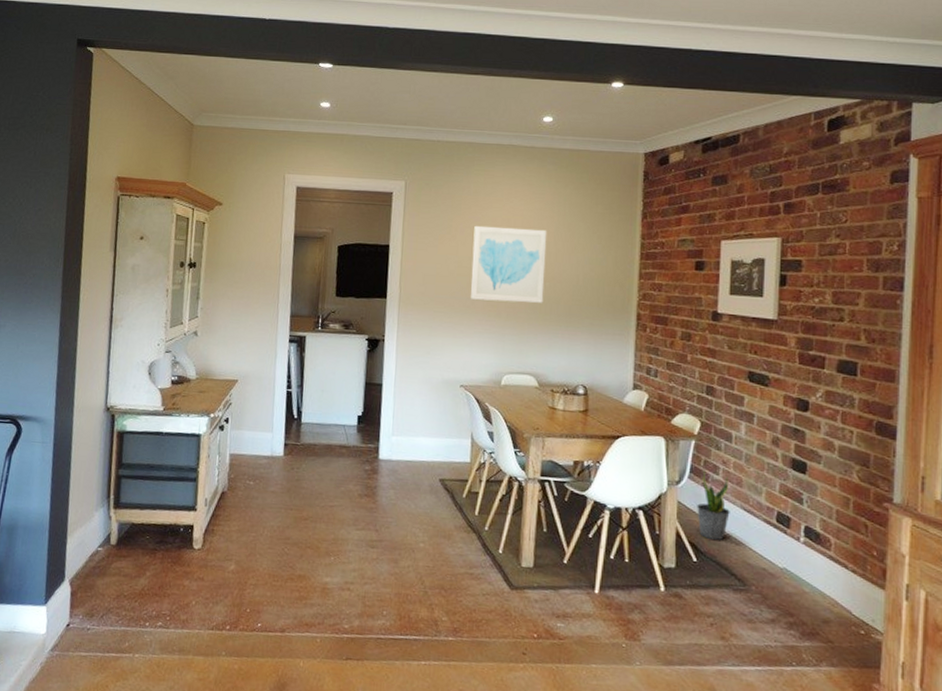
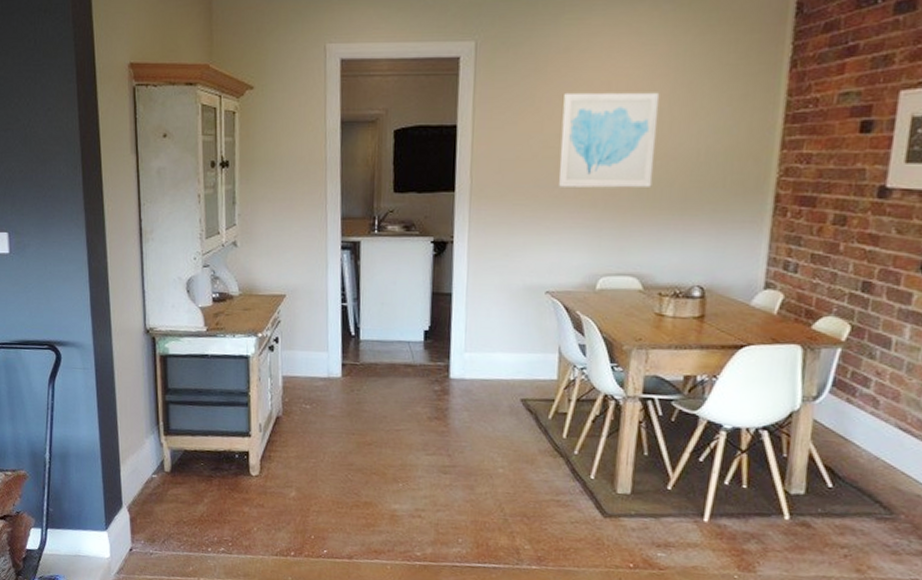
potted plant: present [697,470,730,540] -> none [837,383,882,463]

